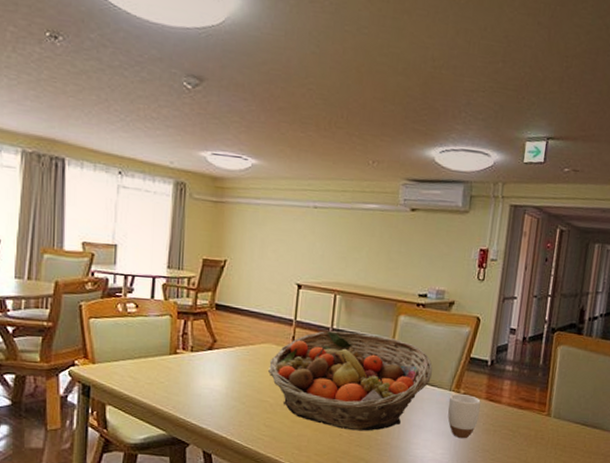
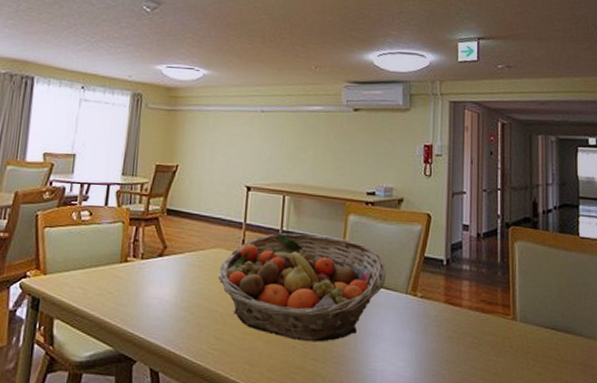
mug: present [447,394,481,439] -> none [405,298,440,349]

